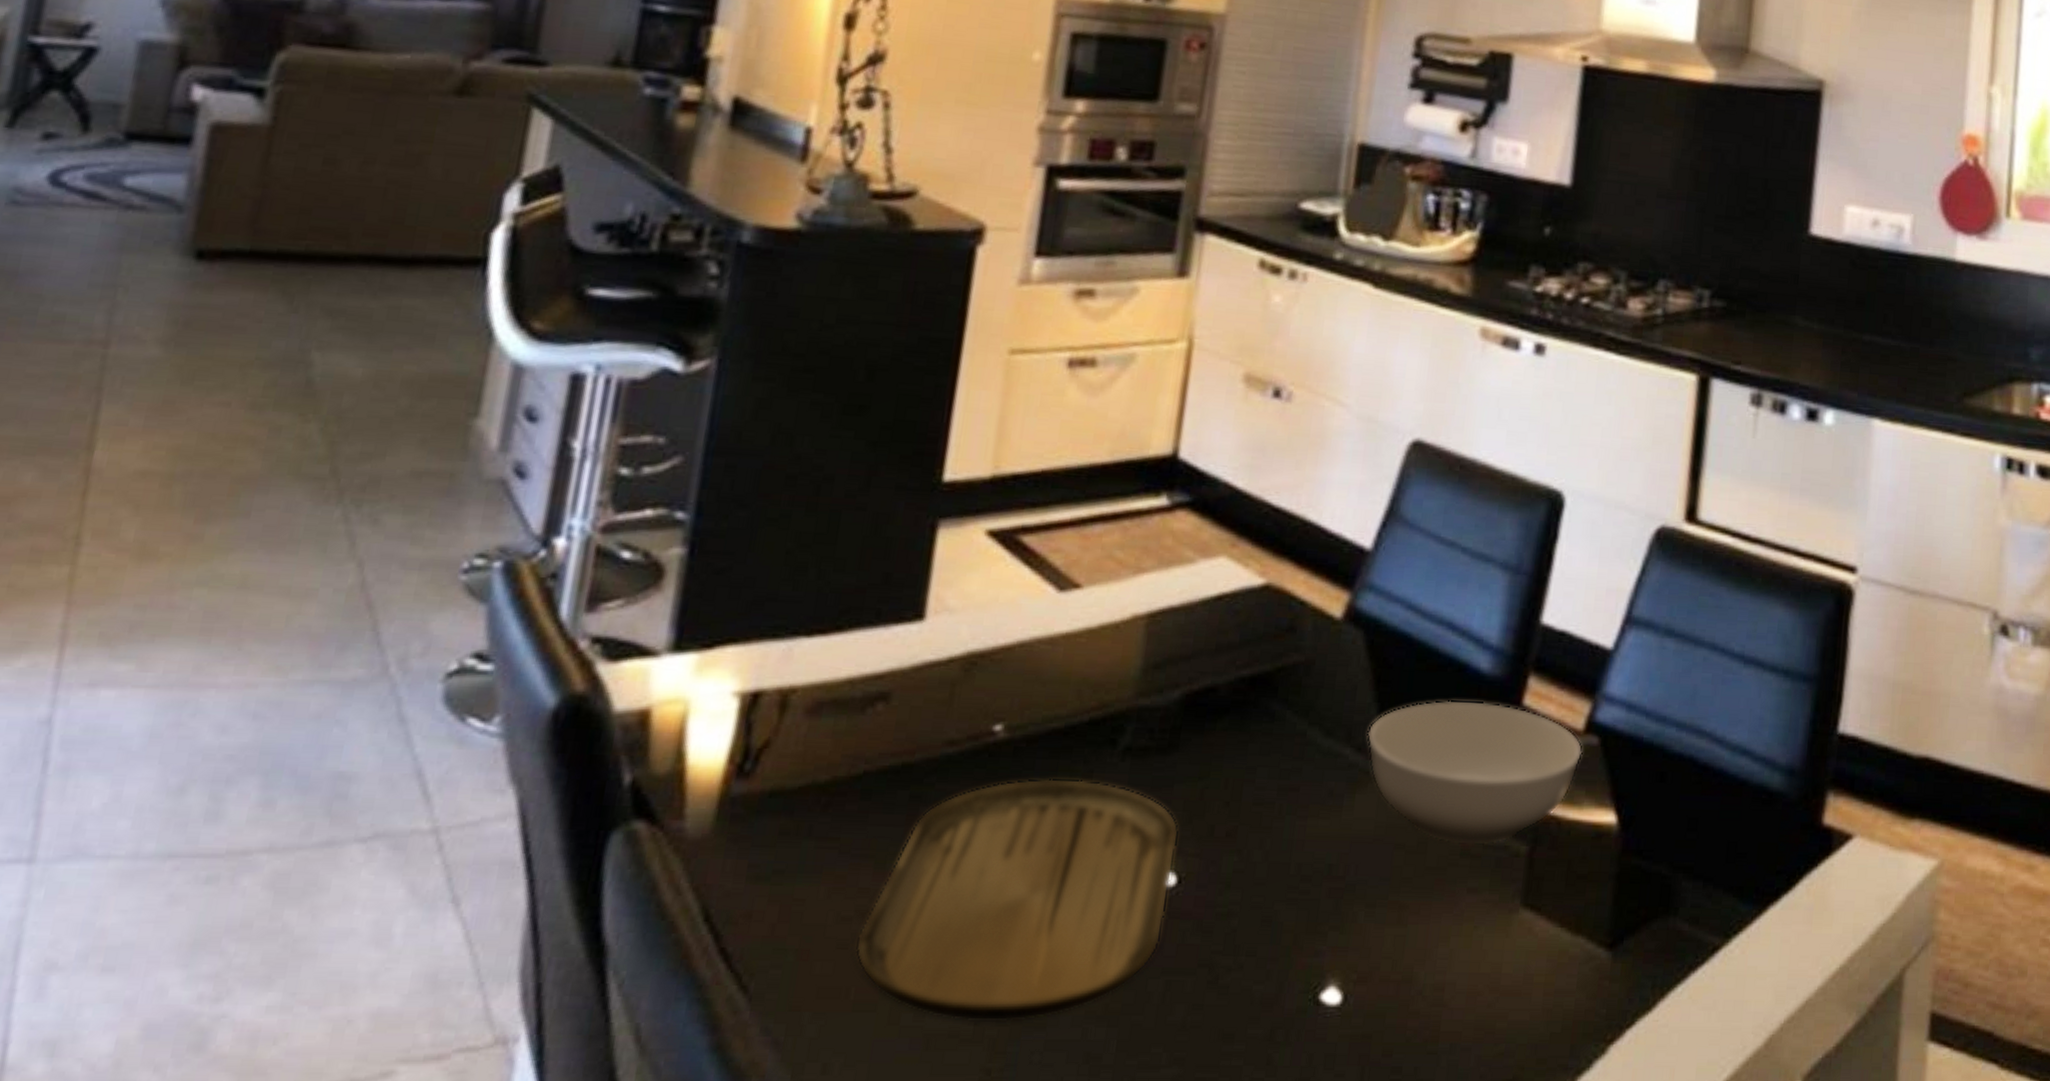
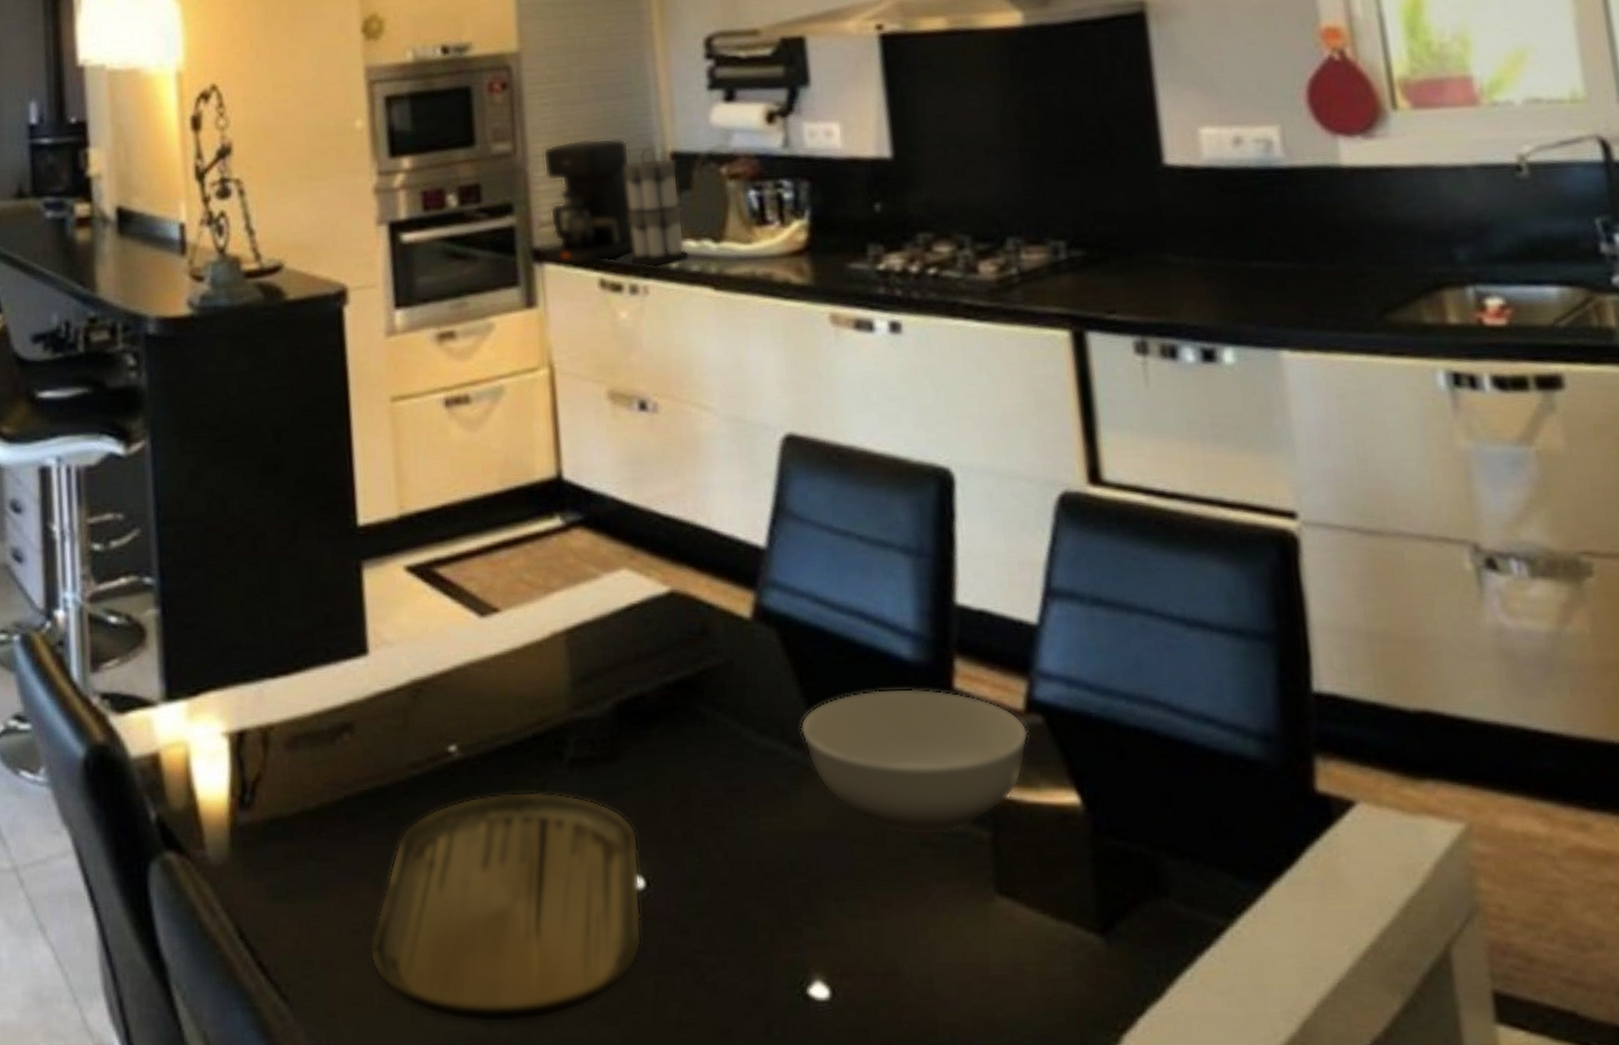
coffee maker: none [1204,114,1318,245] -> present [541,138,635,266]
spice rack: none [1294,134,1363,257] -> present [623,147,690,268]

